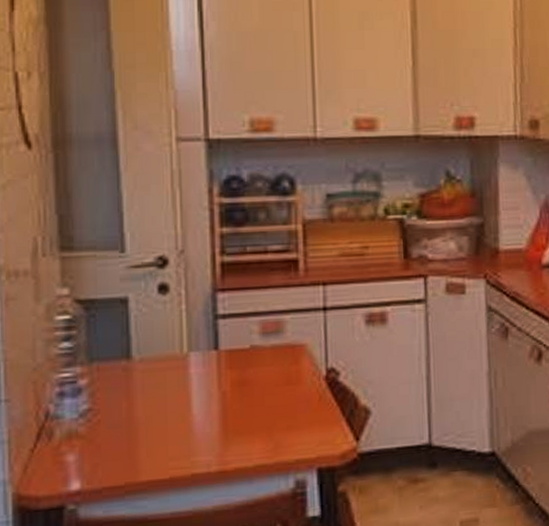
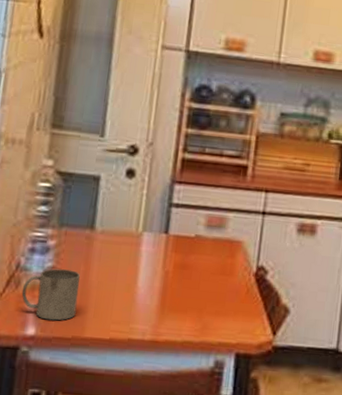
mug: none [56,409,125,470] -> present [21,268,80,321]

